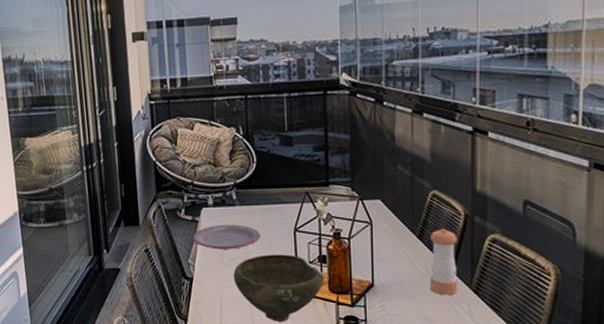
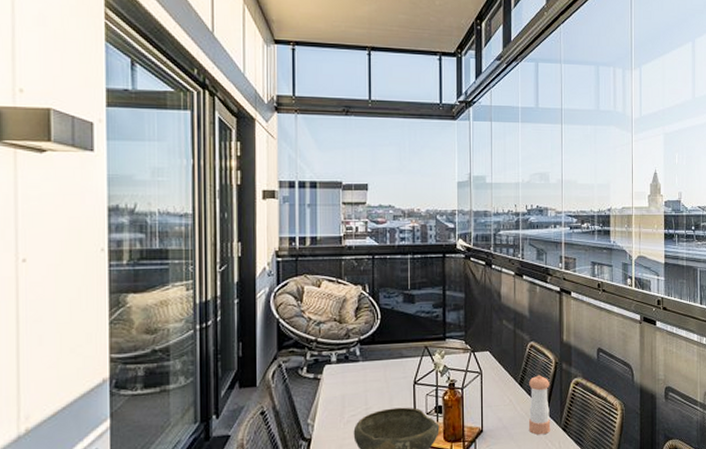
plate: present [192,224,260,249] -> none [313,380,381,407]

